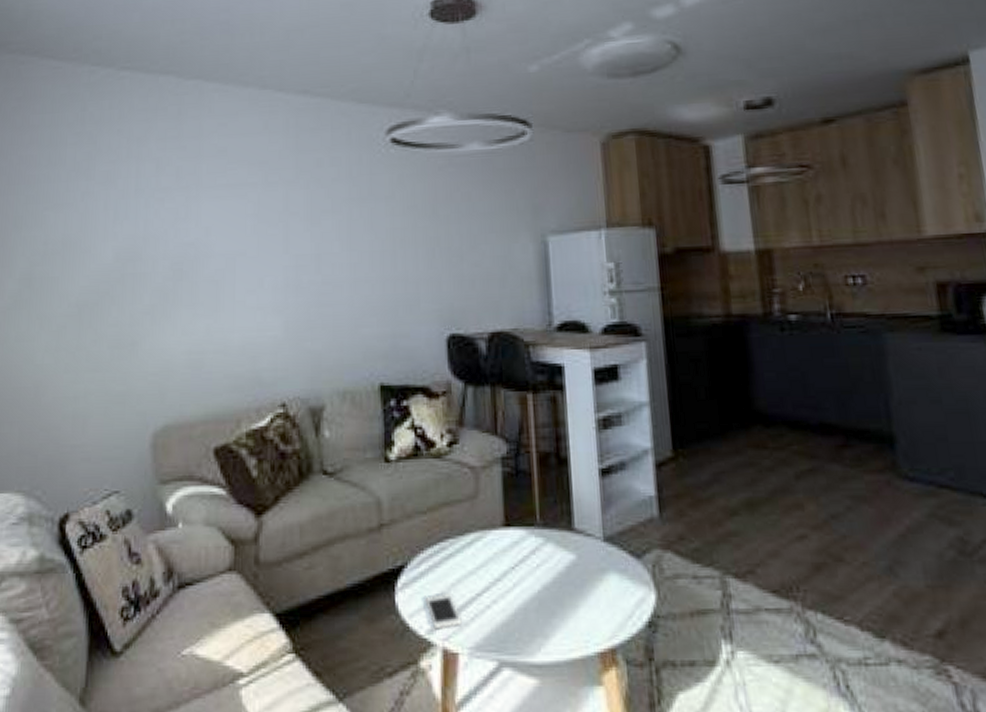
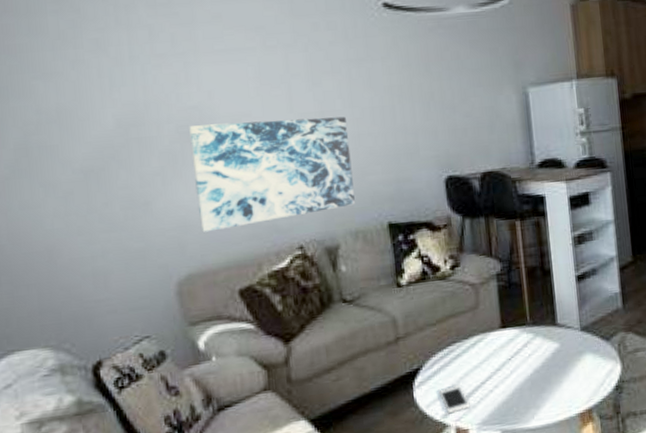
wall art: none [182,260,345,380] -> present [189,116,355,232]

